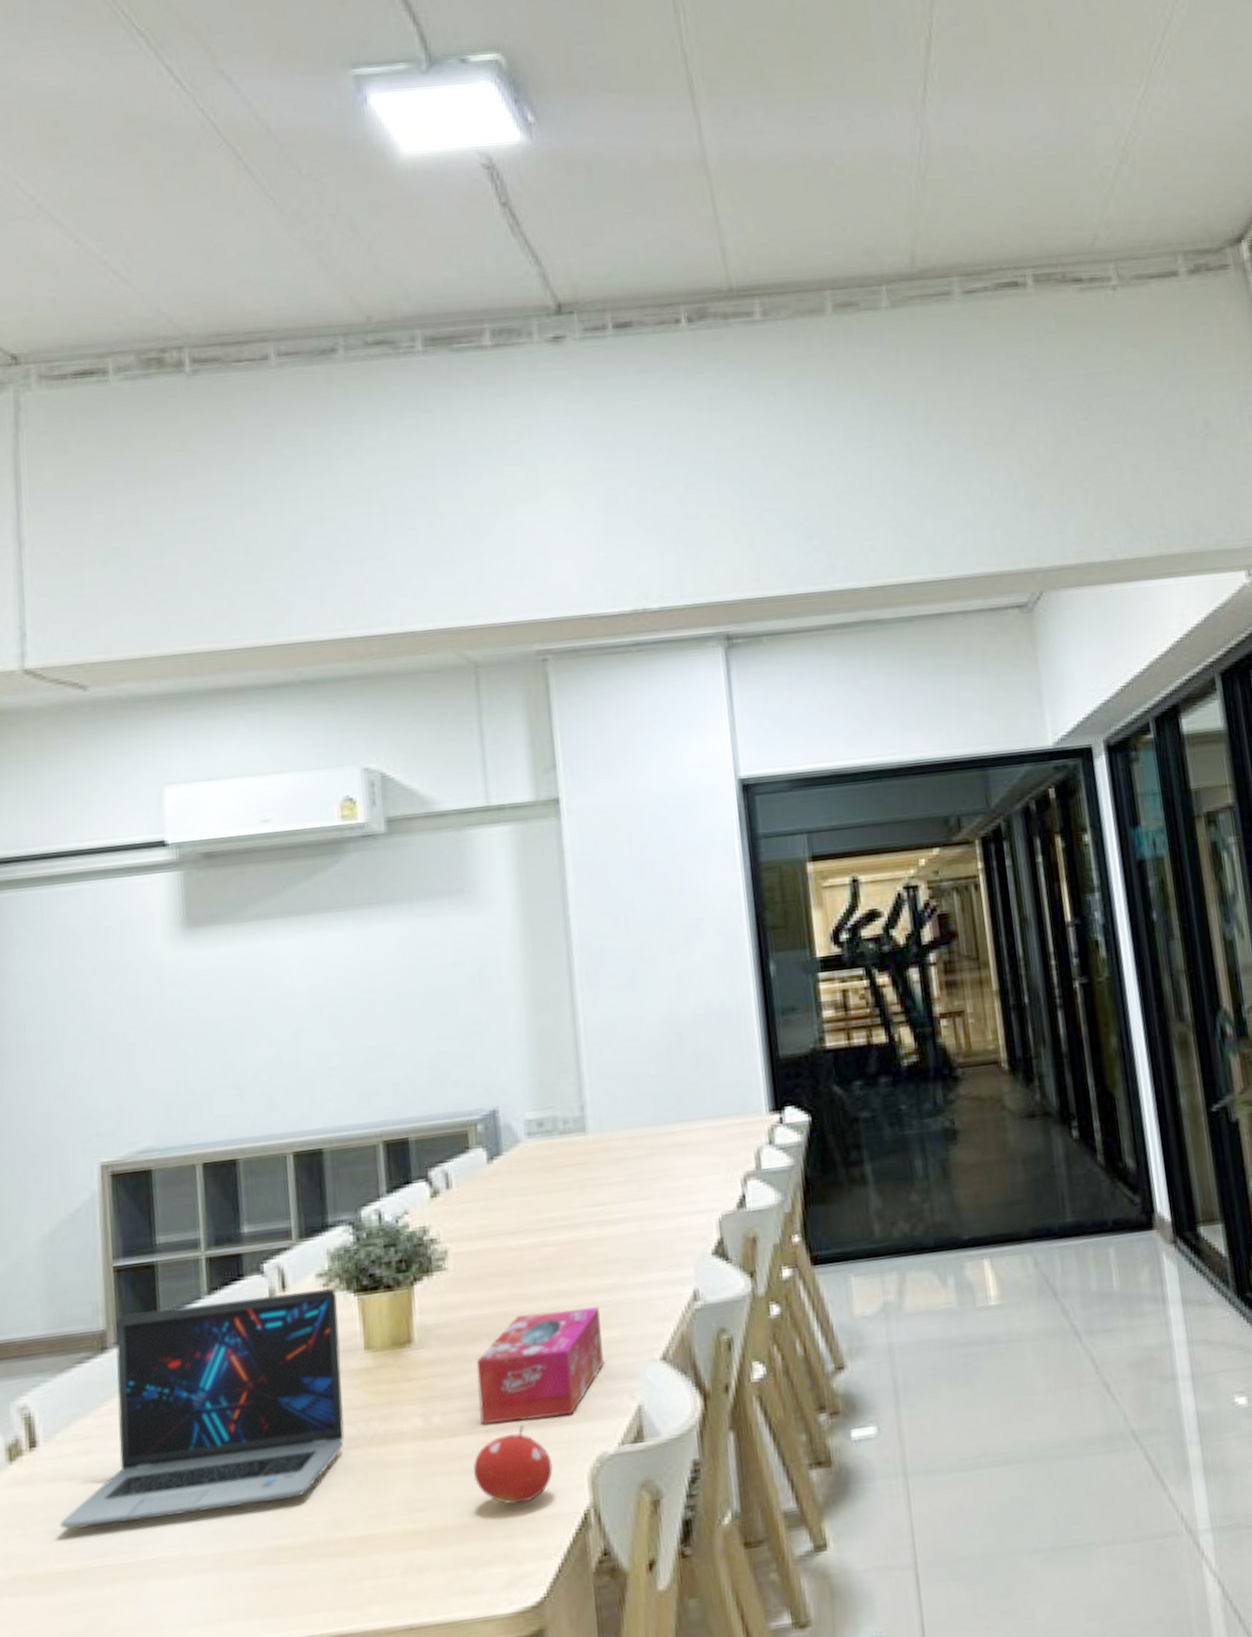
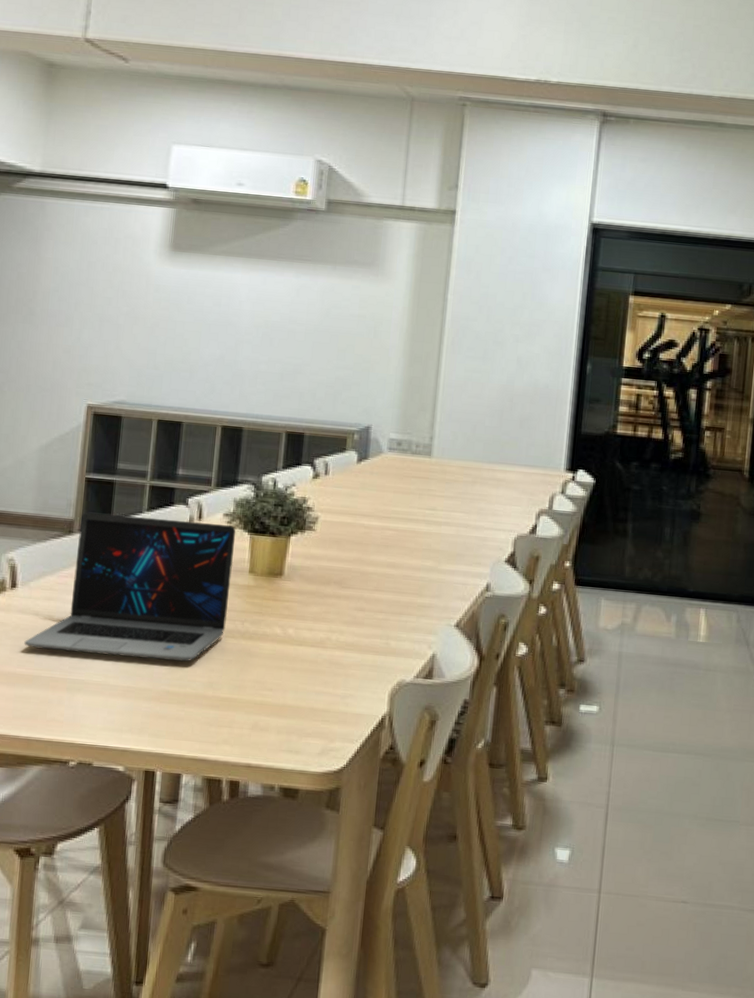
fruit: present [473,1425,553,1505] -> none [309,649,366,701]
tissue box: present [476,1306,604,1425] -> none [321,574,417,650]

